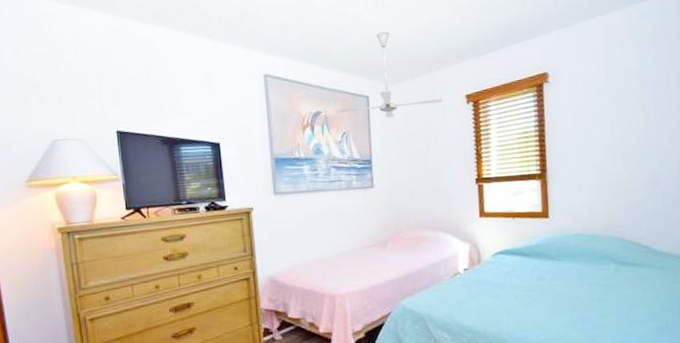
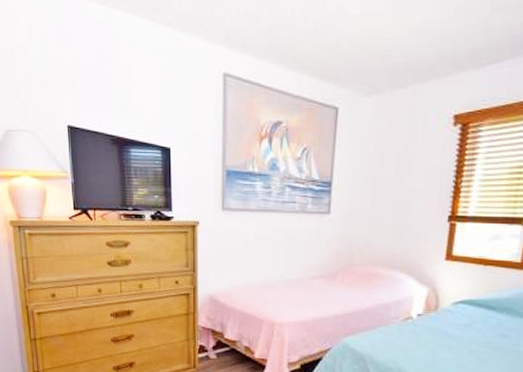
ceiling fan: present [335,31,443,118] -> none [298,29,425,135]

